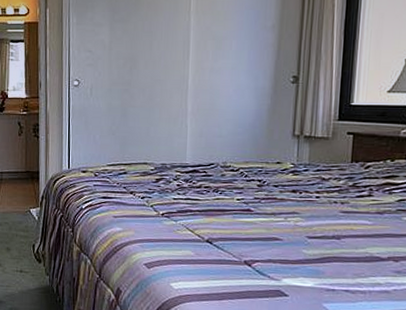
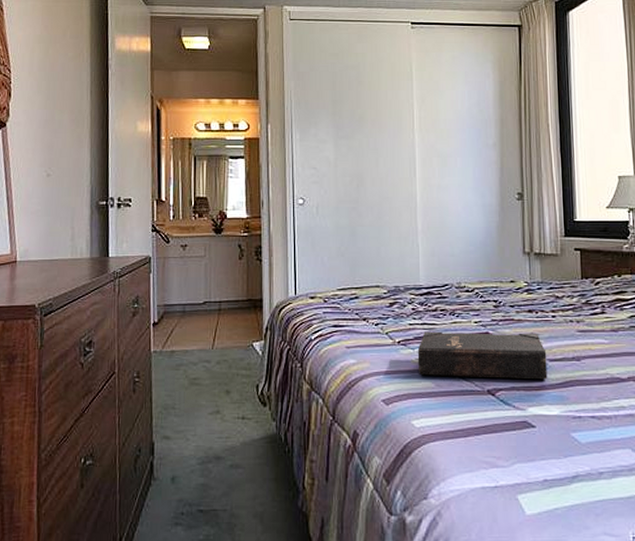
hardback book: none [179,206,307,255] -> present [417,331,548,380]

